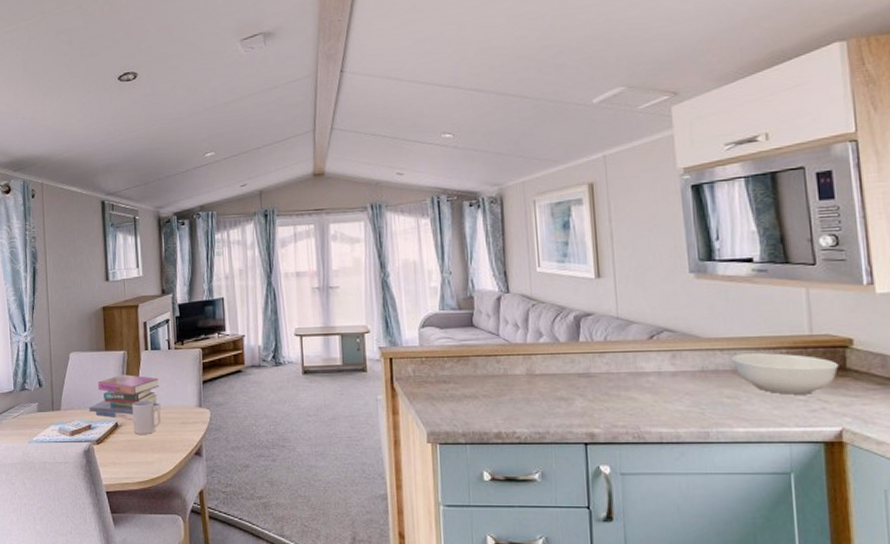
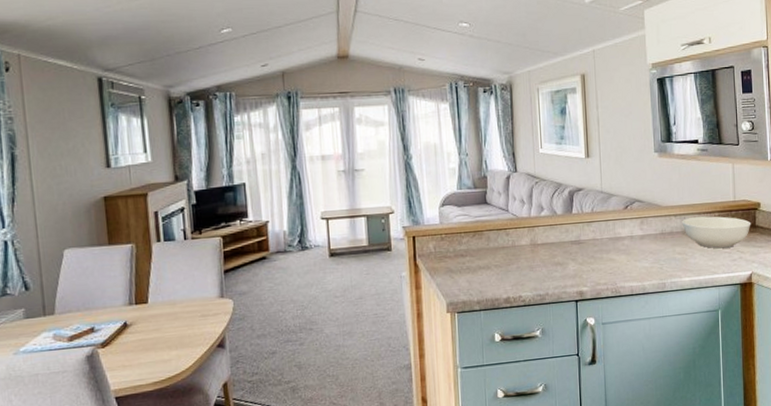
books: present [89,374,161,420] -> none [90,269,178,318]
mug: present [131,400,161,436] -> none [143,295,178,333]

